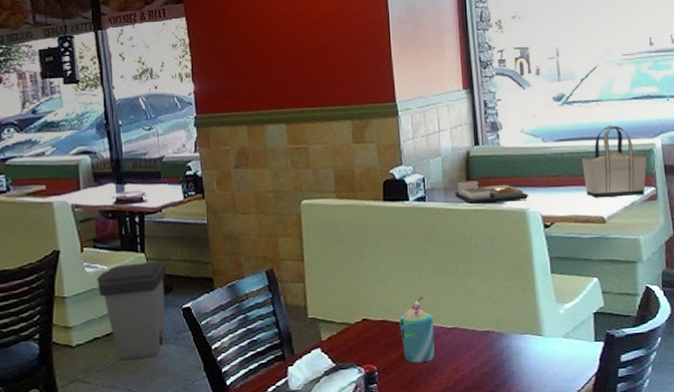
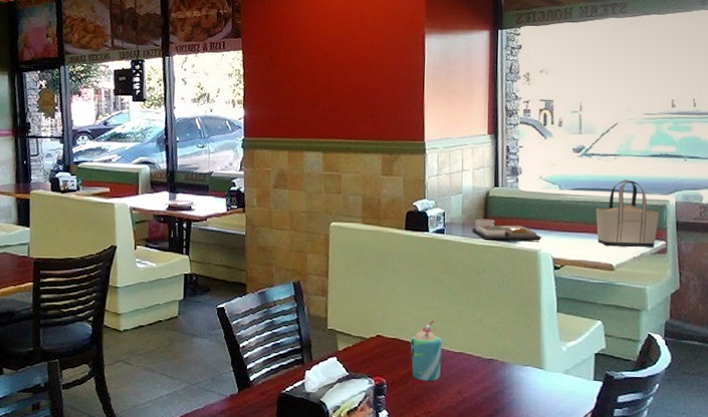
trash can: present [96,261,167,361] -> none [146,263,207,349]

